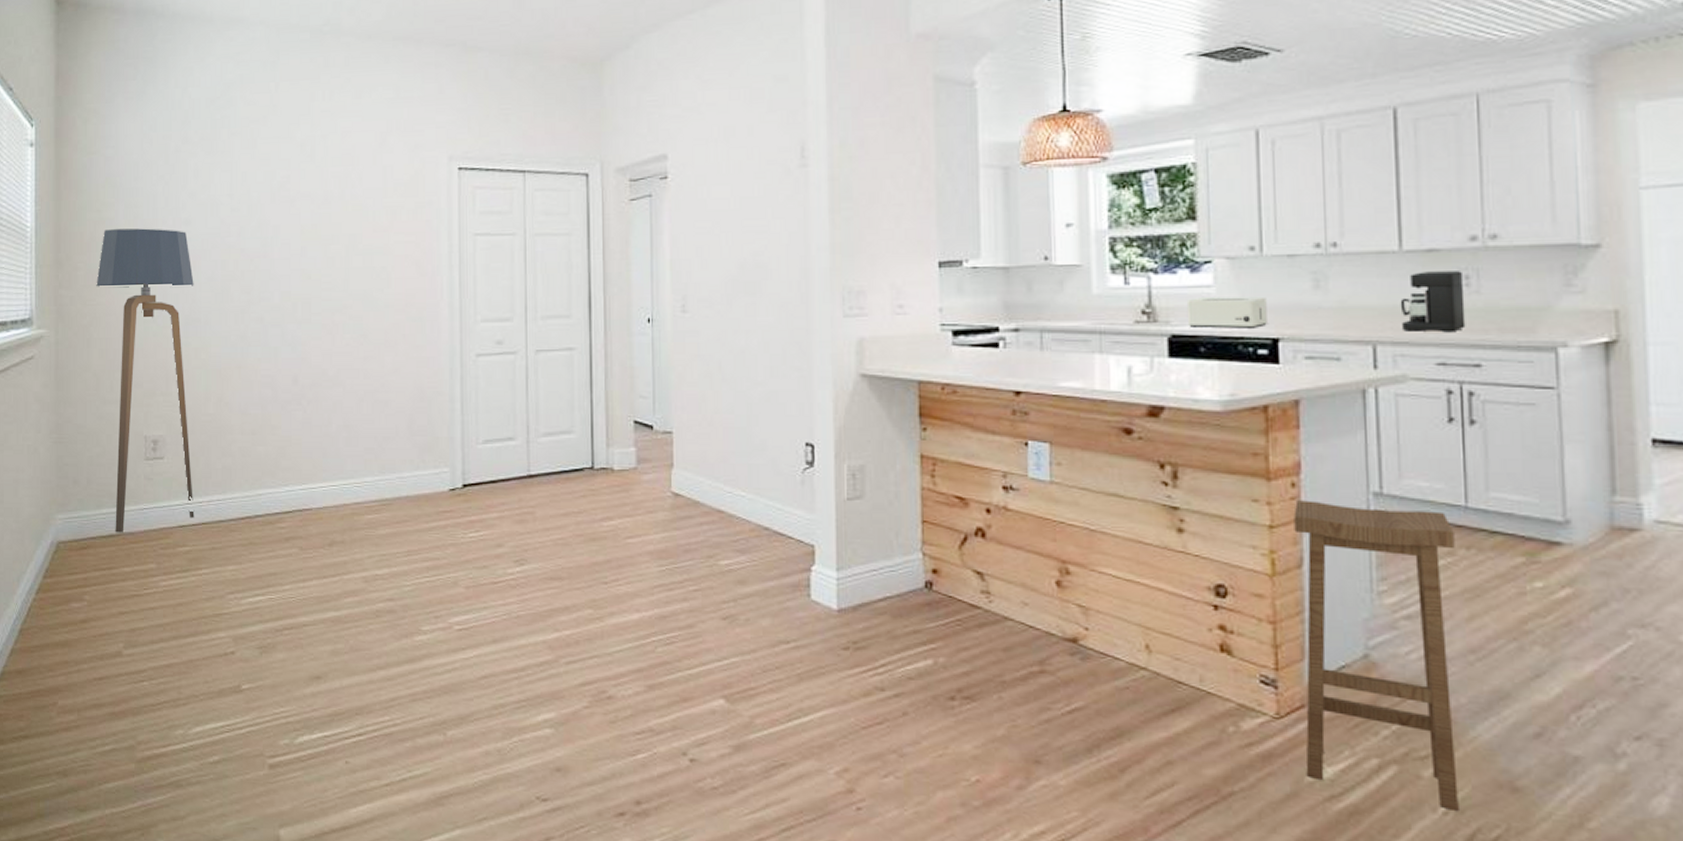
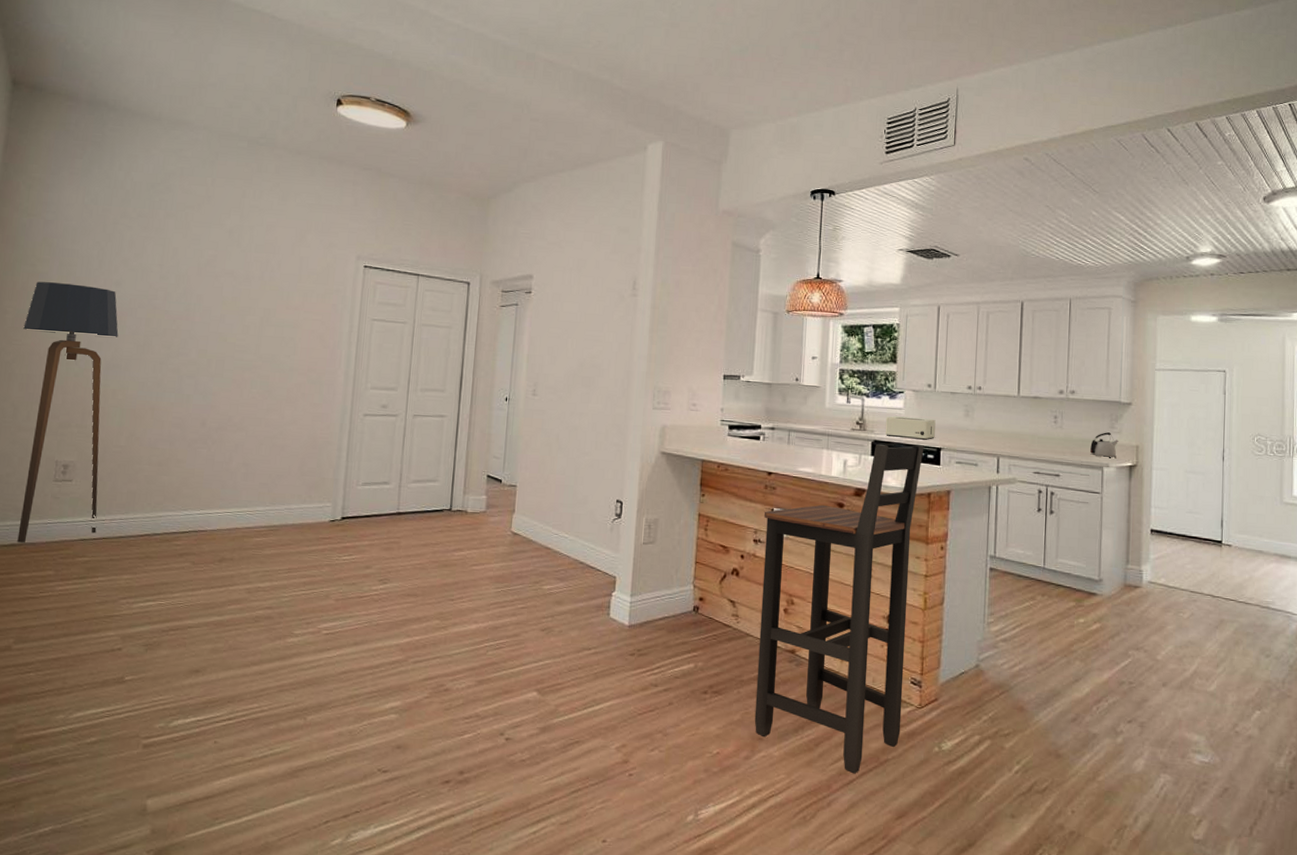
bar stool: none [1015,335,1252,812] -> present [754,443,924,774]
bar stool: present [1293,500,1459,811] -> none [934,559,1036,770]
coffee maker: present [1400,271,1466,333] -> none [1015,411,1054,453]
kettle: none [1532,293,1581,333] -> present [1090,432,1118,458]

